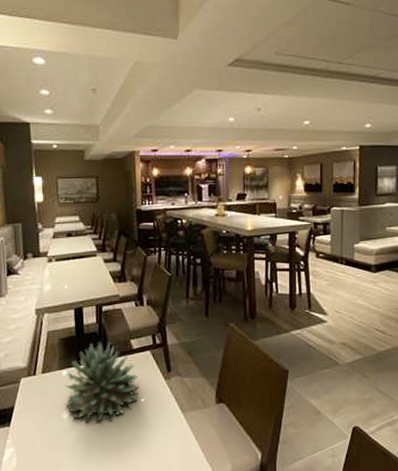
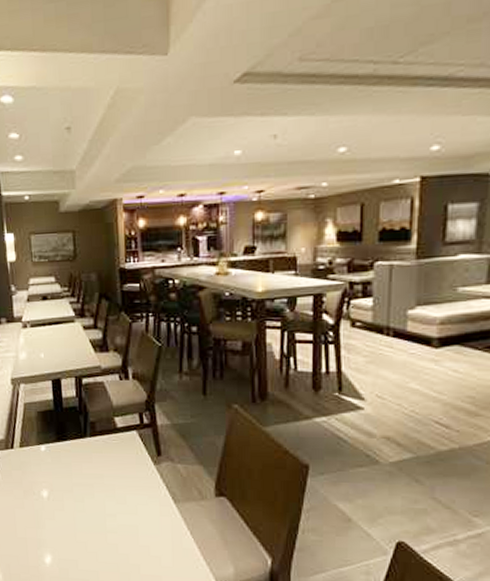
succulent plant: present [64,342,140,422] -> none [43,418,126,504]

